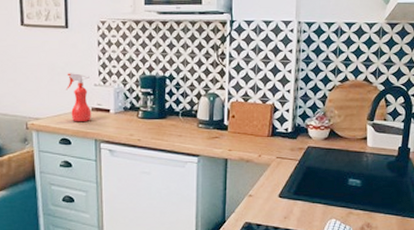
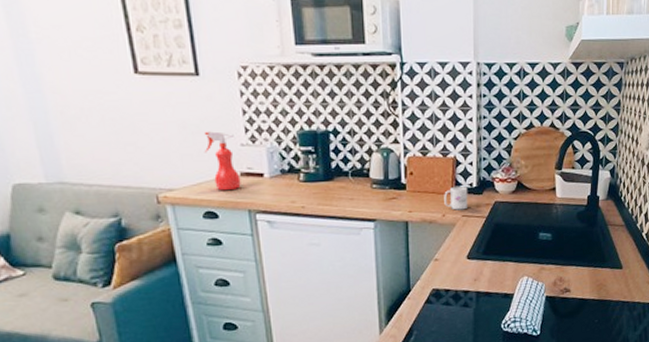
mug: none [261,130,283,152] -> present [444,186,468,210]

